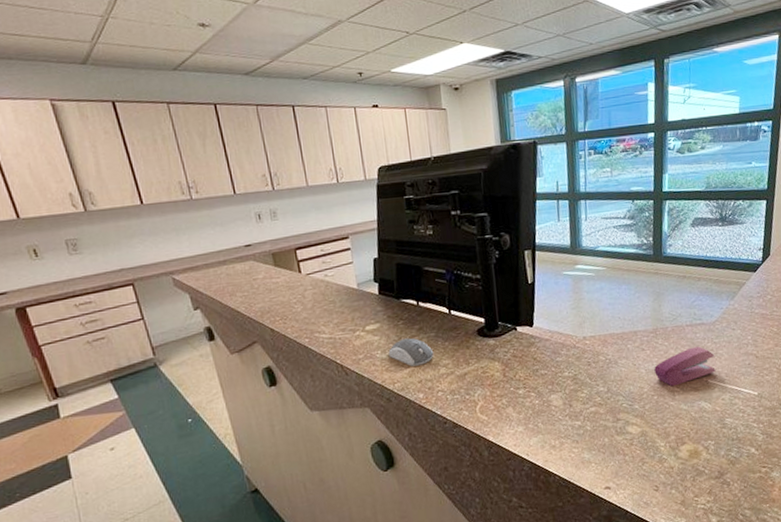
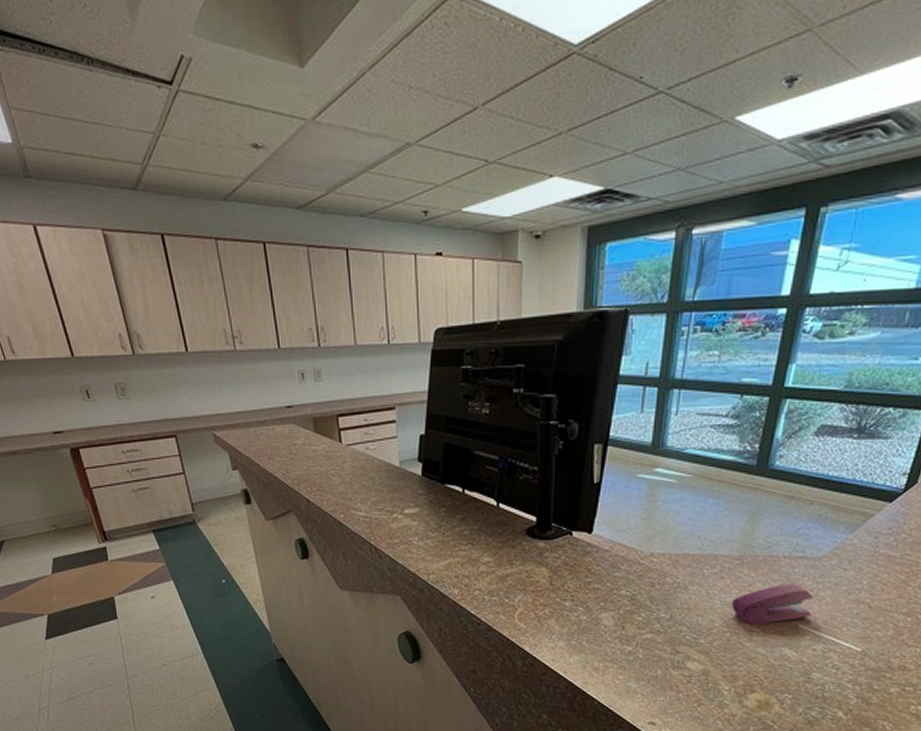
computer mouse: present [388,338,434,367] -> none [425,528,475,559]

